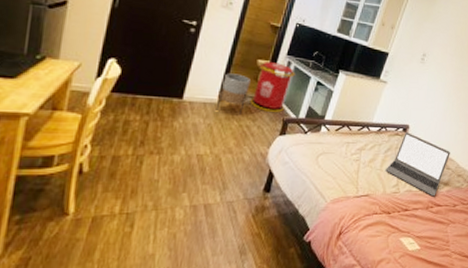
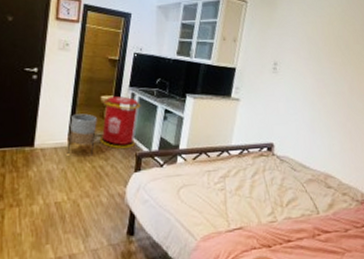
laptop: present [385,132,450,197] -> none [256,151,329,222]

